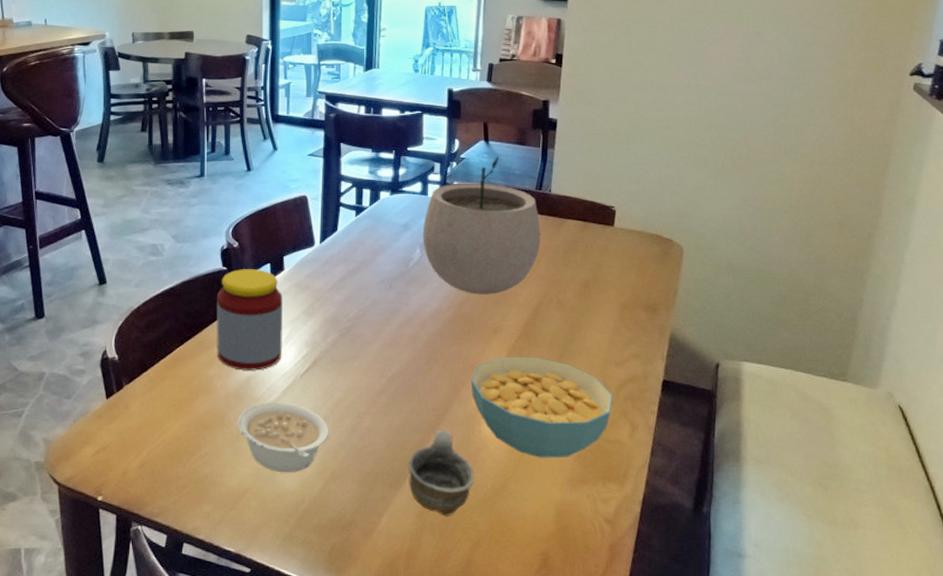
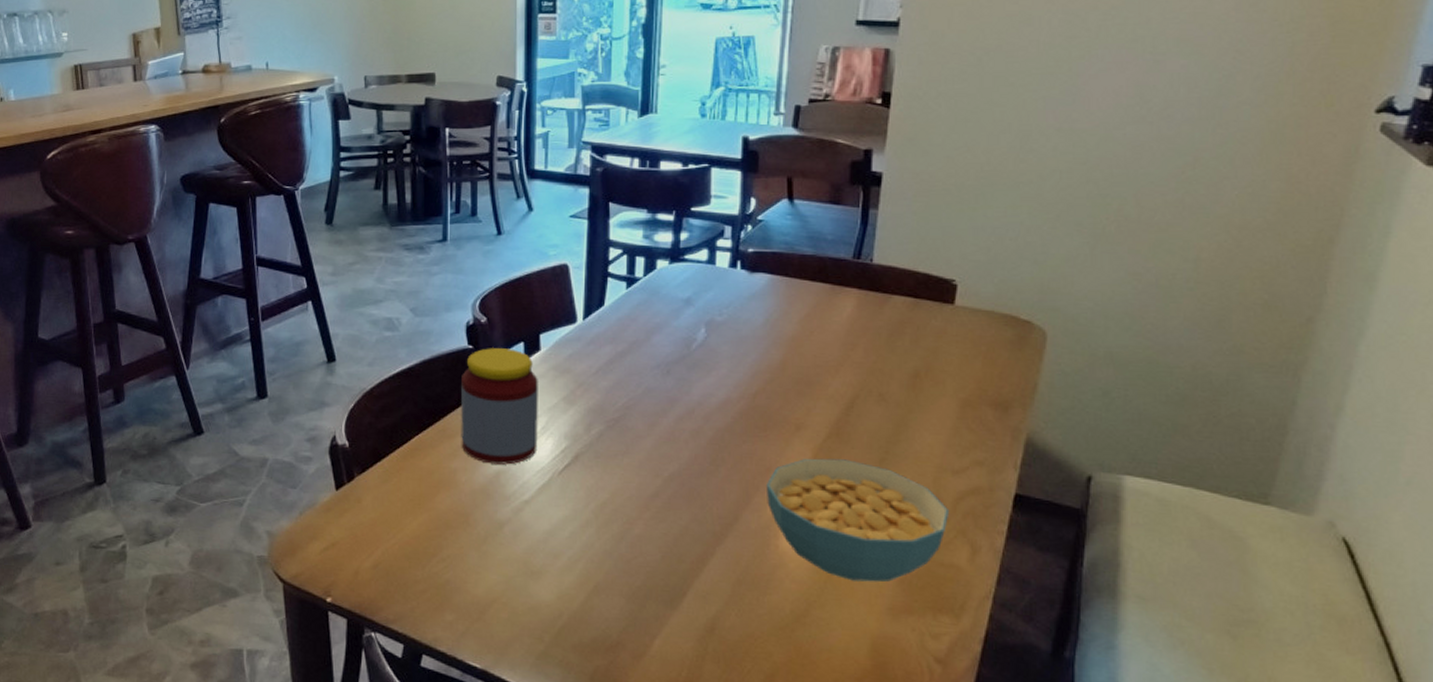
legume: present [238,401,329,473] -> none [485,501,593,583]
cup: present [407,430,474,516] -> none [687,542,768,643]
plant pot: present [422,154,541,295] -> none [708,216,858,384]

